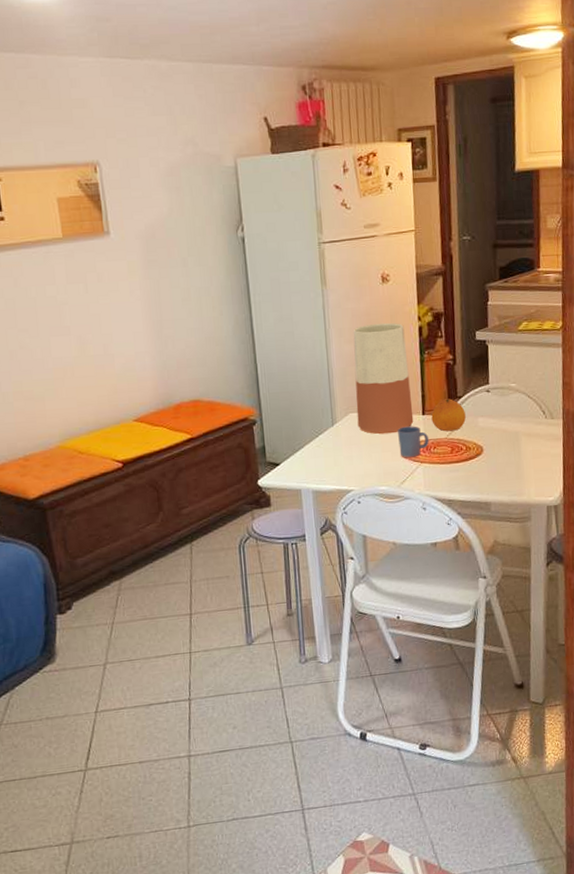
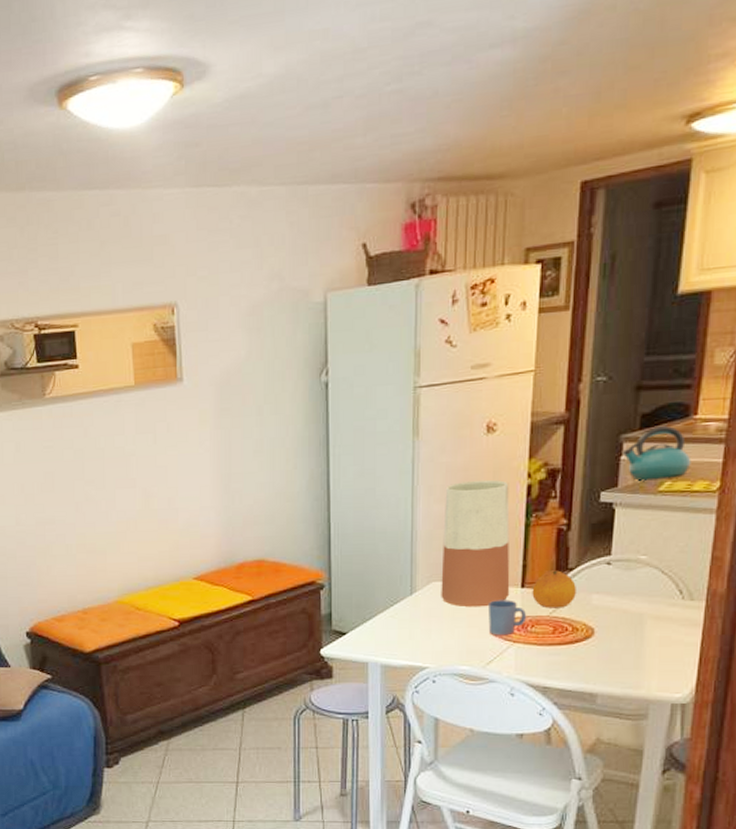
kettle: none [488,277,540,322] -> present [622,426,692,481]

